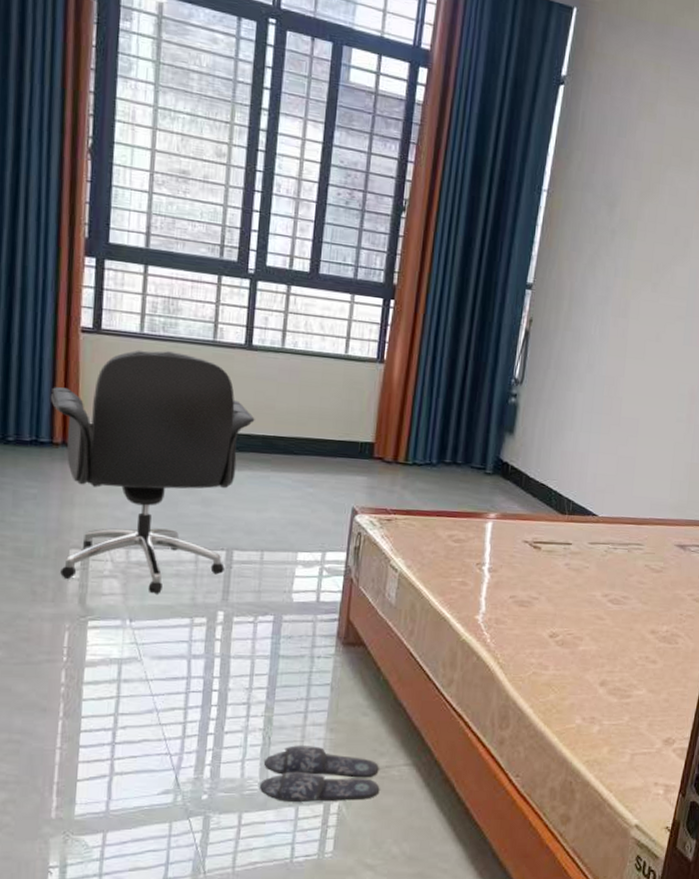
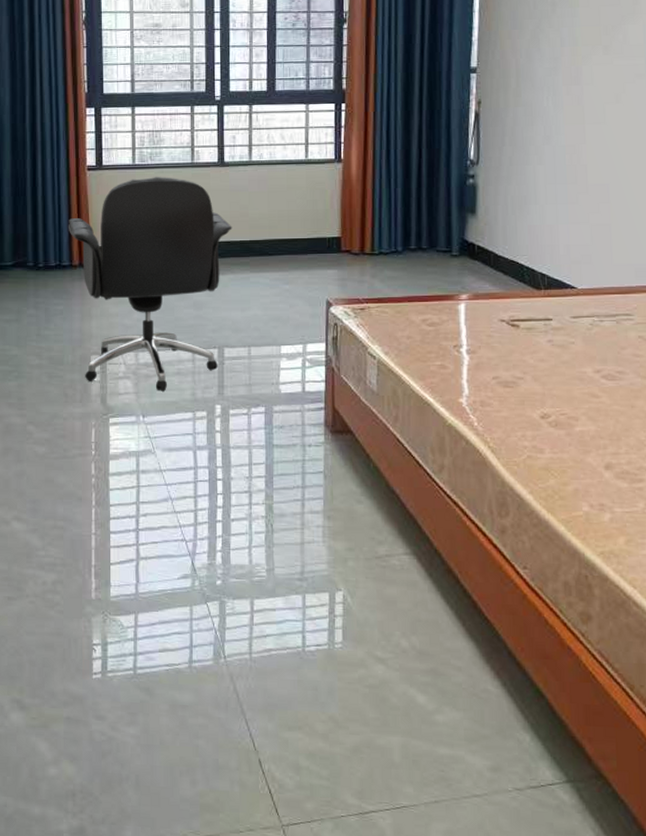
slippers: present [260,745,380,802] -> none [268,533,382,590]

